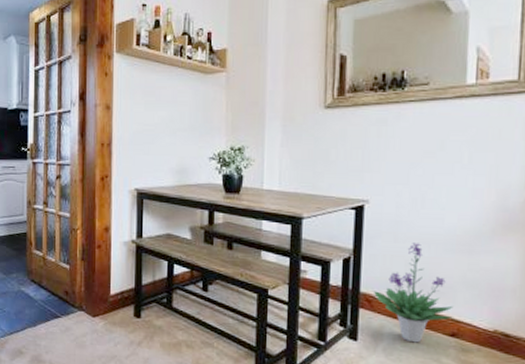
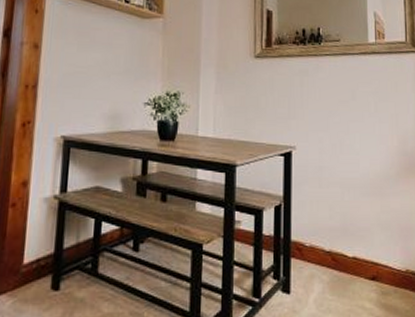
potted plant: present [374,243,453,343] -> none [304,187,372,290]

